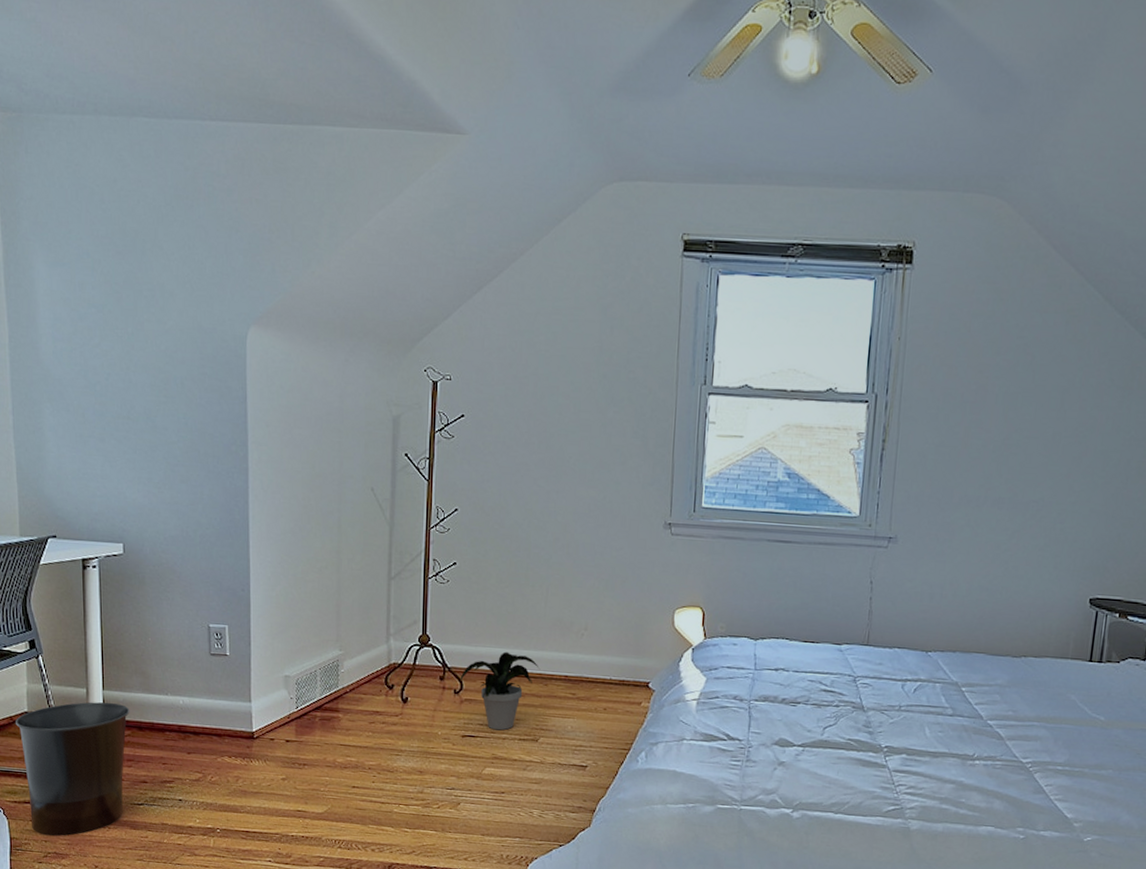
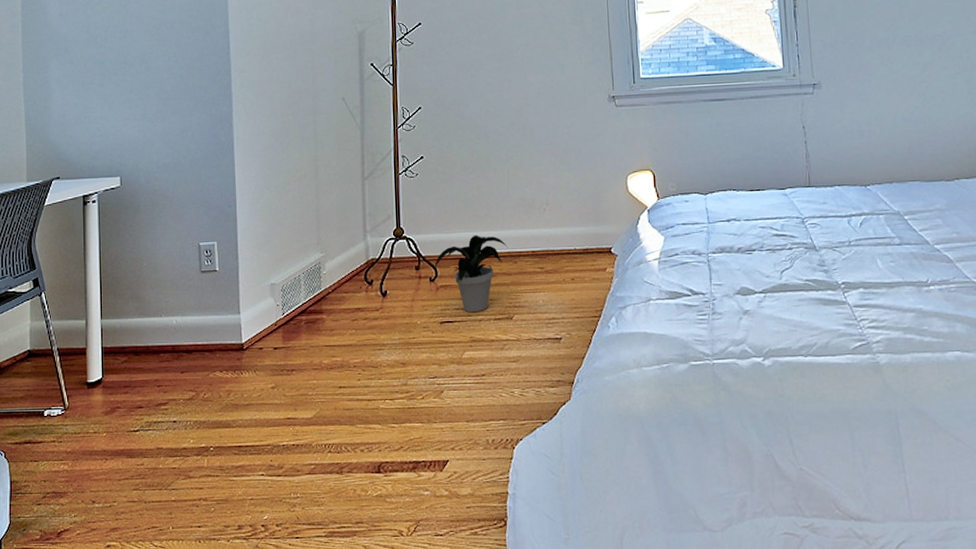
waste bin: present [16,702,130,835] -> none [19,330,127,474]

